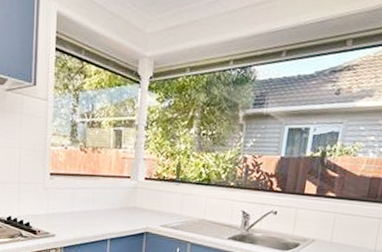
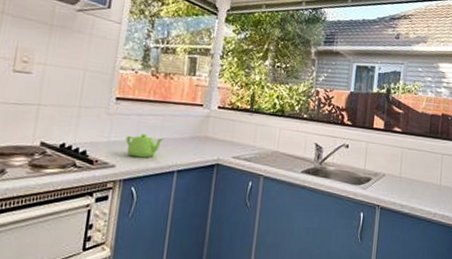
teapot: none [62,206,97,228] -> present [125,134,165,158]

